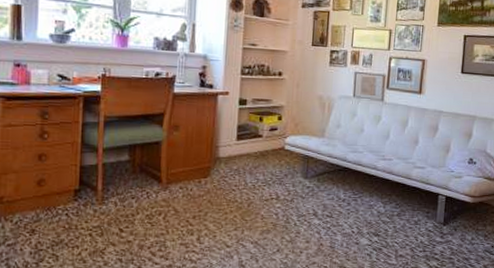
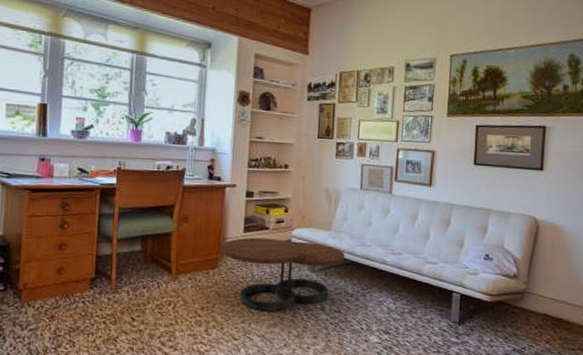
coffee table: none [214,145,338,219] -> present [221,237,345,312]

